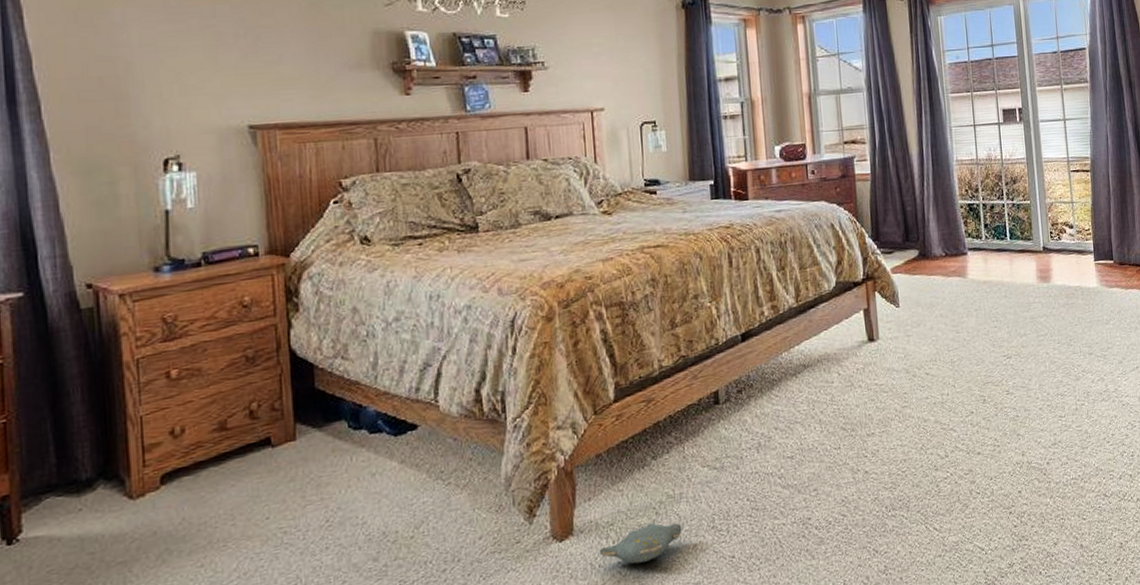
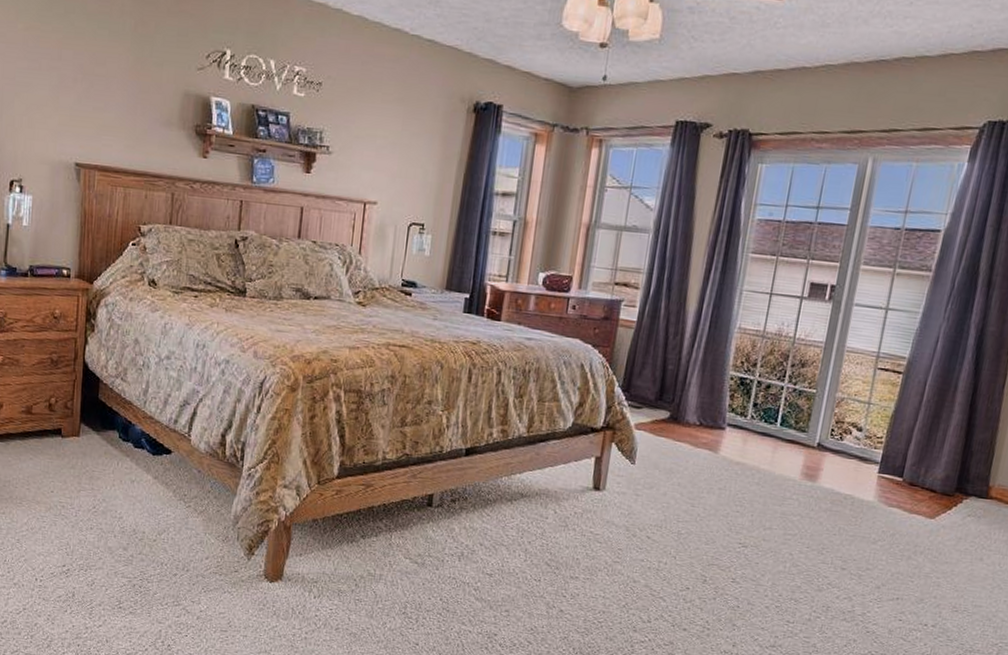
plush toy: present [599,523,682,564] -> none [301,591,376,623]

